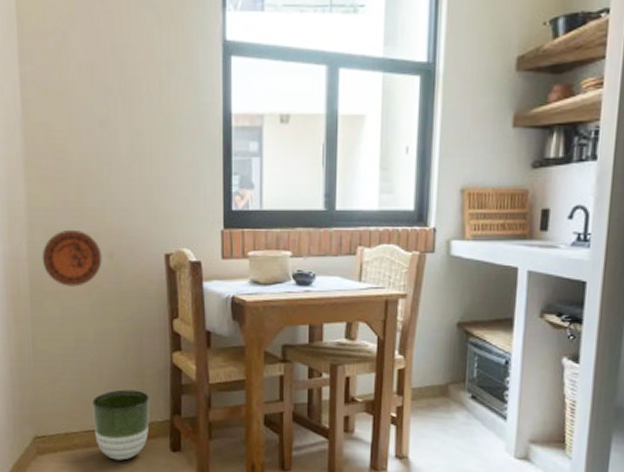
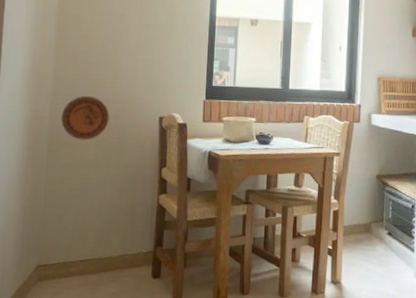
planter: present [92,389,150,461] -> none [89,225,139,286]

